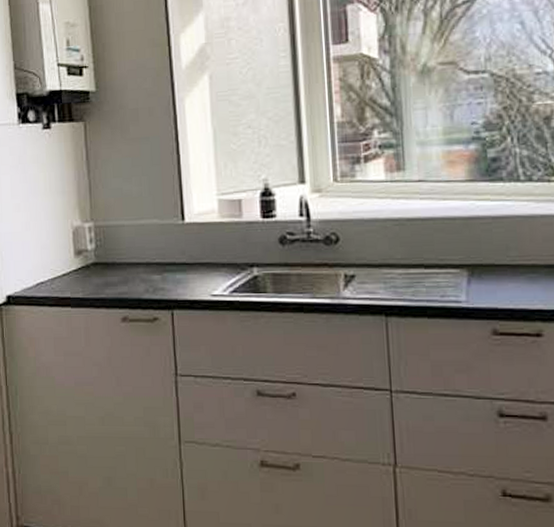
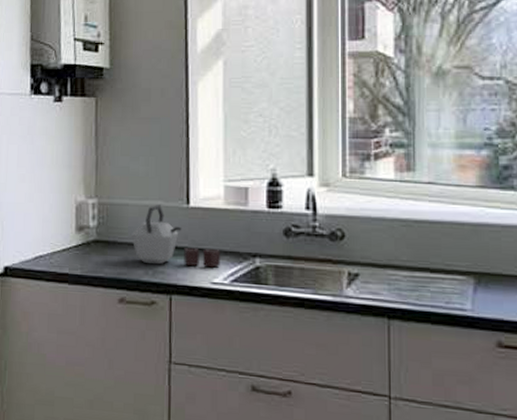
kettle: none [128,223,219,282] -> present [130,205,220,268]

